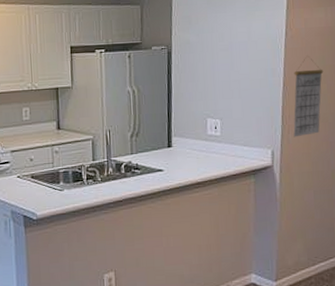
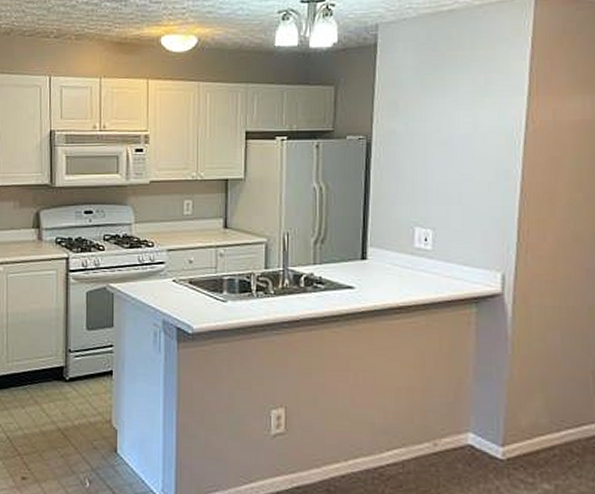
calendar: present [293,55,324,138] -> none [533,155,579,260]

